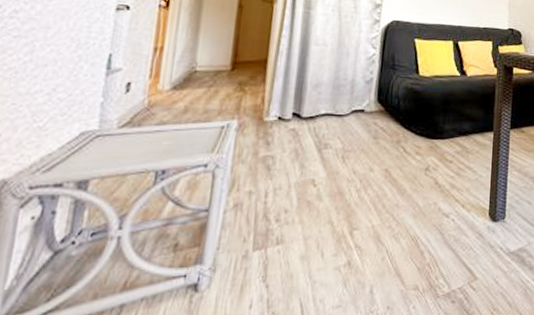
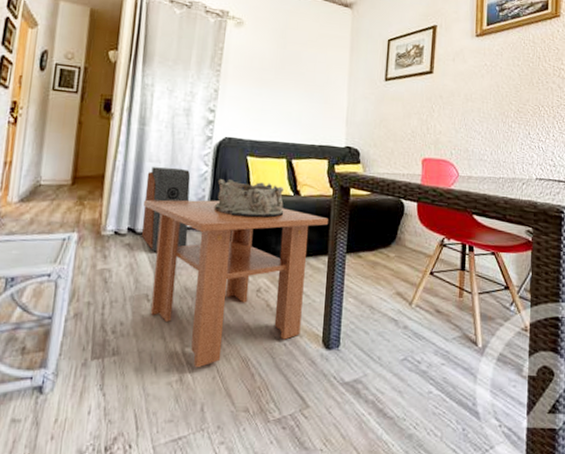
speaker: none [308,51,358,135] -> present [142,167,191,251]
coffee table: none [309,82,493,251] -> present [144,199,328,368]
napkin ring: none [382,61,451,98] -> present [214,179,284,218]

